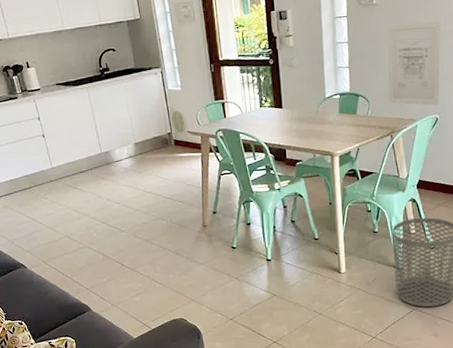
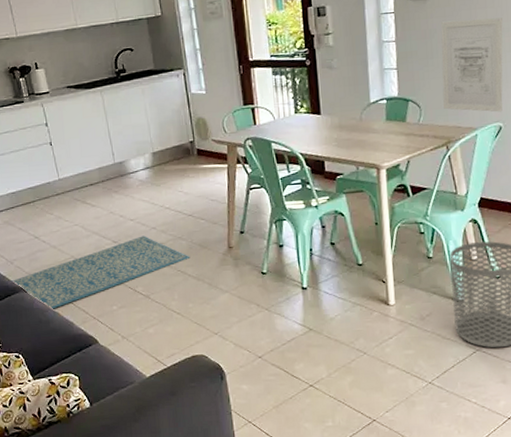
rug: none [12,216,170,283] -> present [10,235,191,311]

